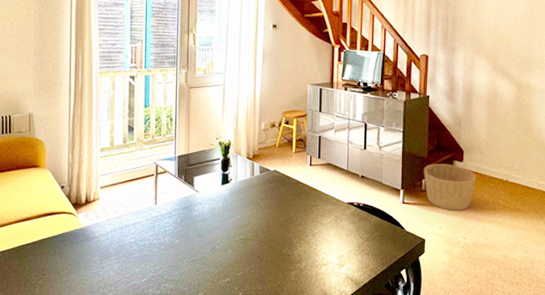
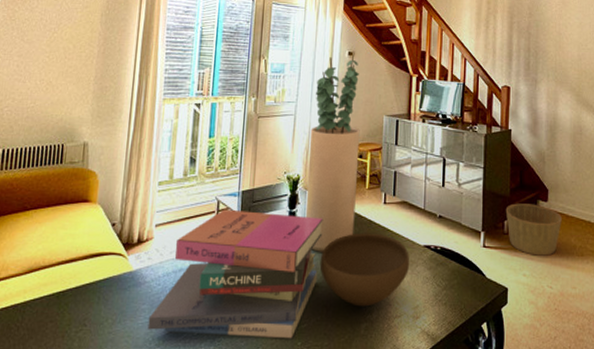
books: none [100,172,254,285] -> present [147,209,323,339]
vase: none [237,23,286,209] -> present [305,51,360,252]
bowl: none [252,192,335,257] -> present [319,233,410,307]

